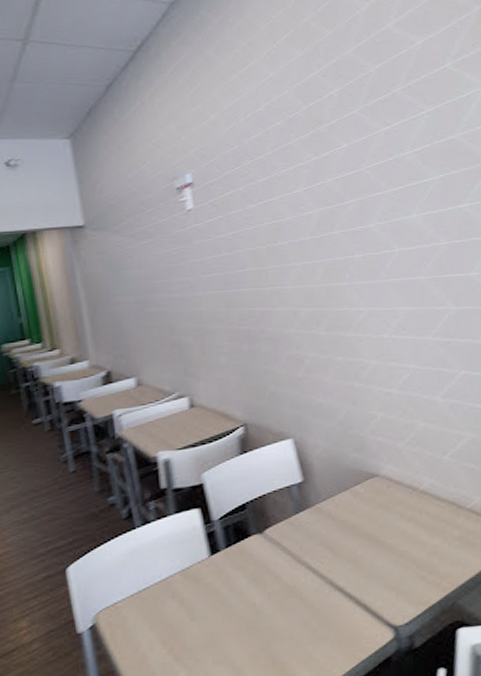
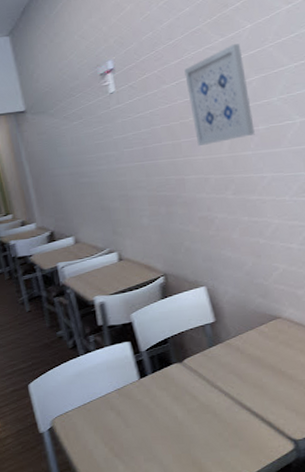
wall art: none [273,164,351,275] -> present [184,44,255,147]

